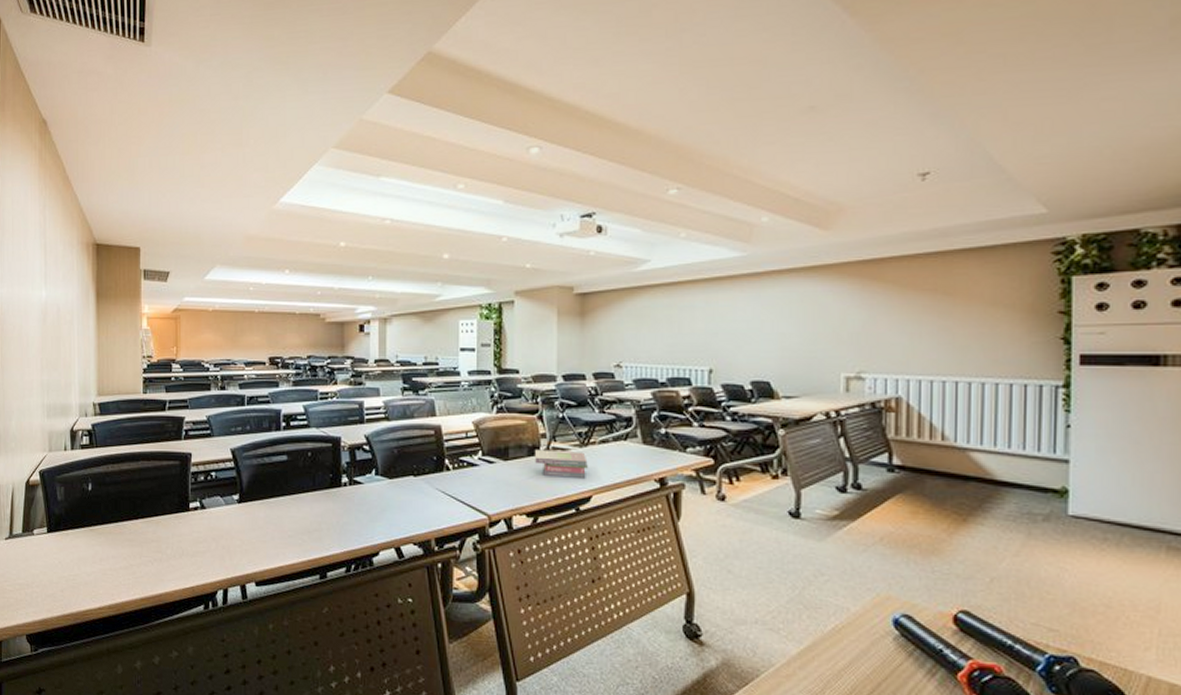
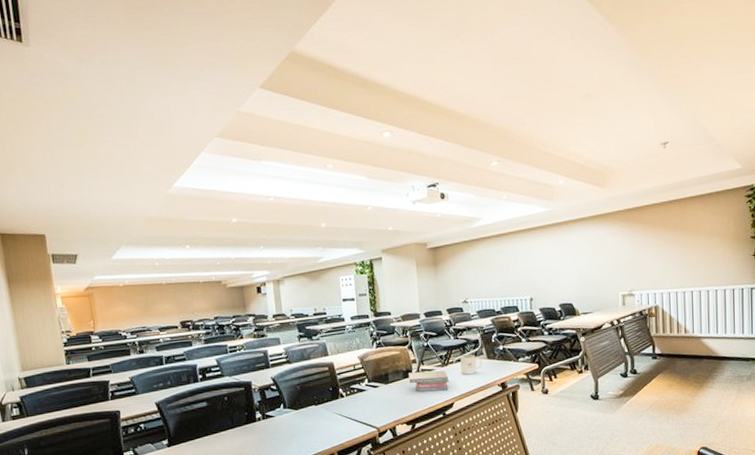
mug: none [606,434,635,462] -> present [460,354,482,375]

